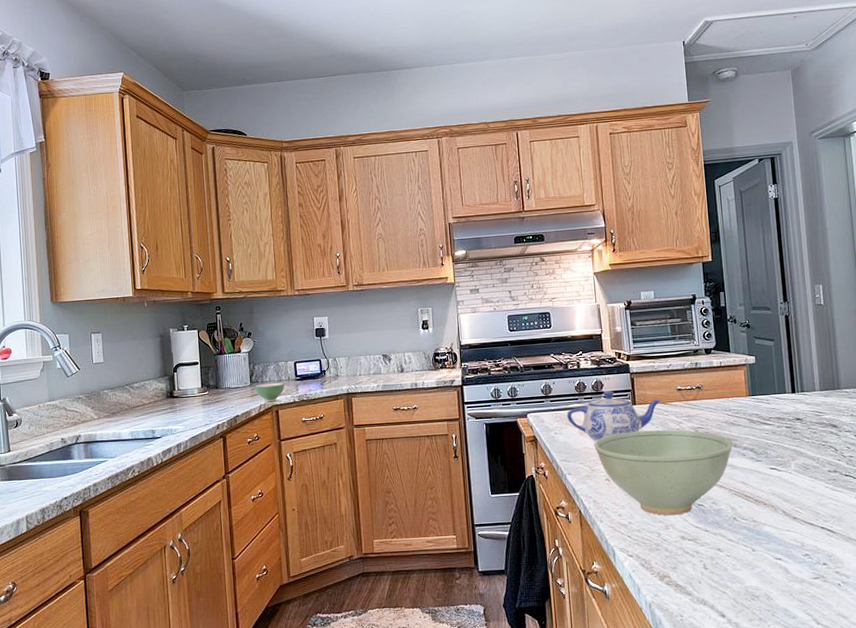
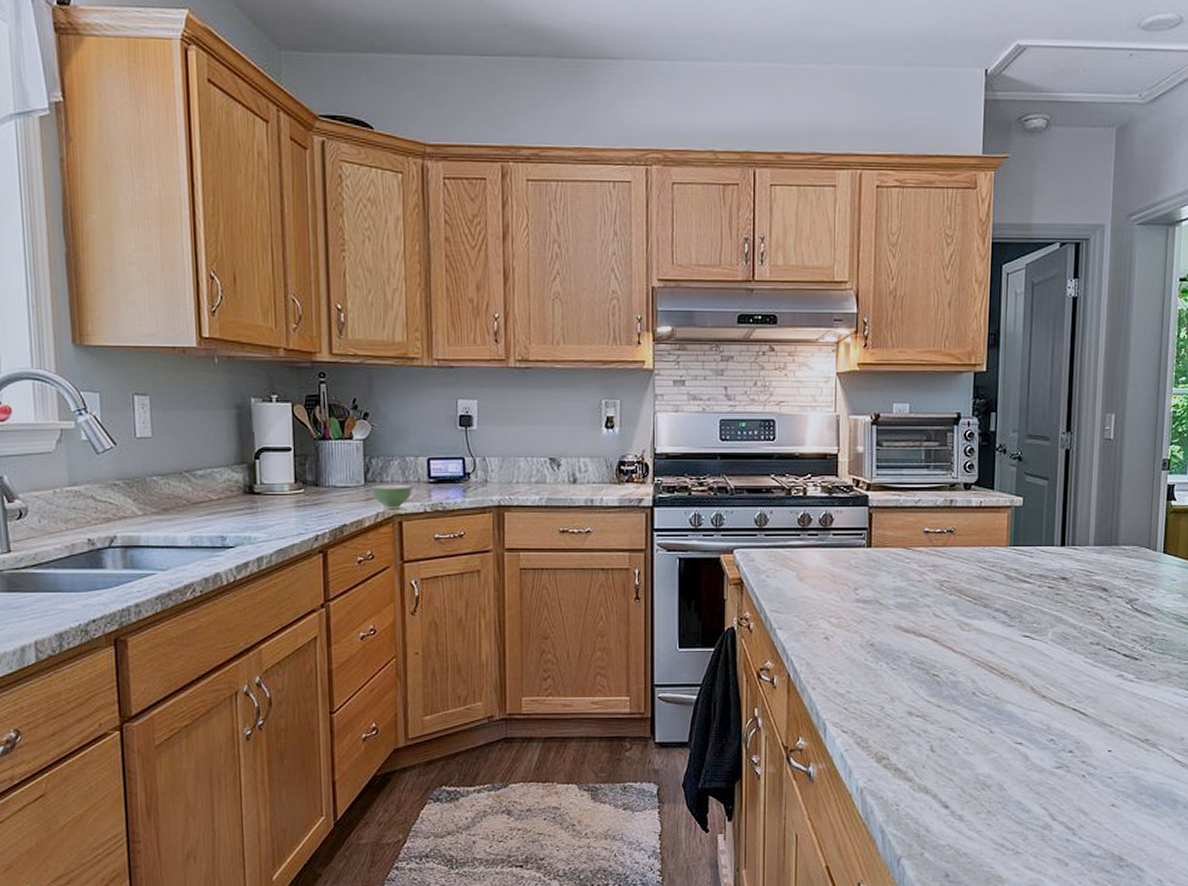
teapot: present [567,391,662,441] -> none [784,528,904,589]
bowl: present [594,429,733,516] -> none [814,580,983,686]

